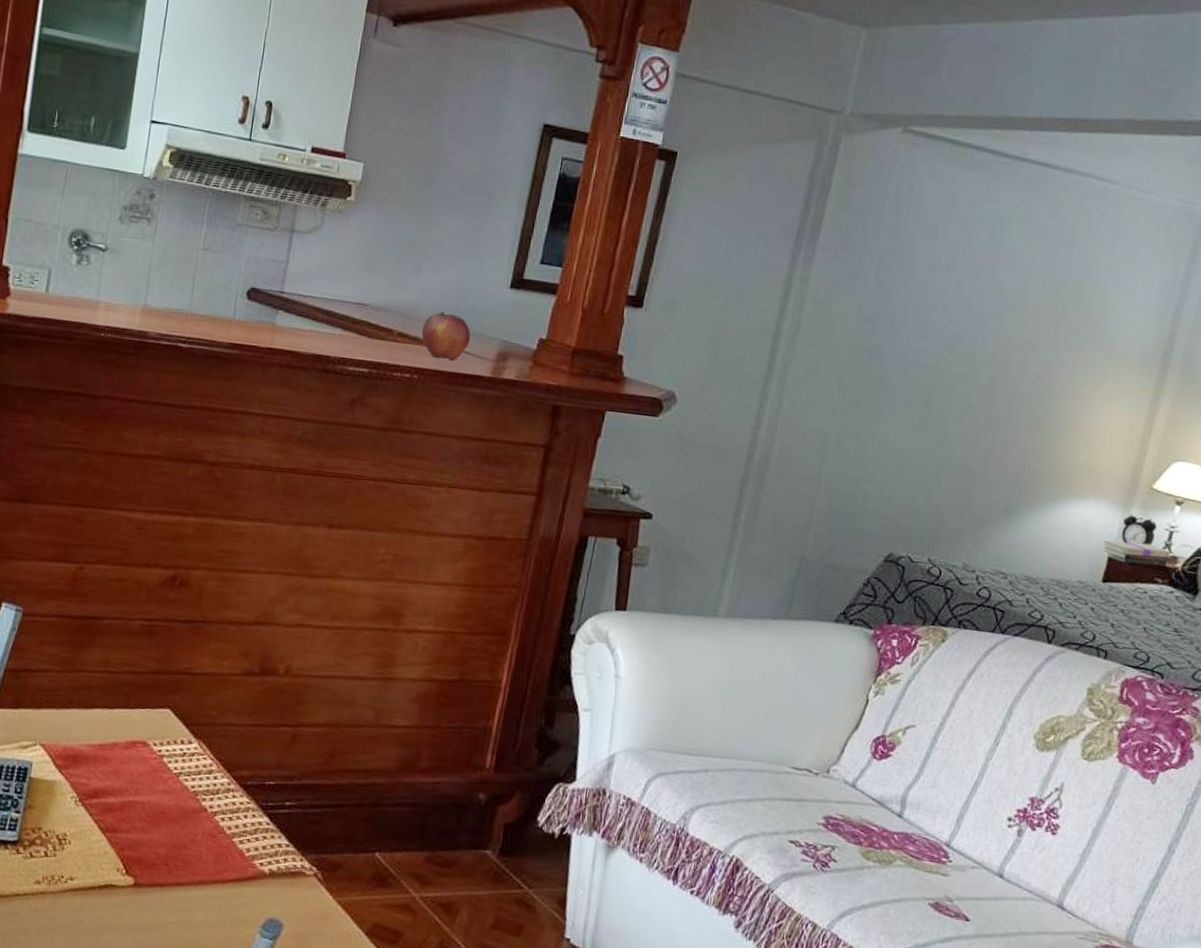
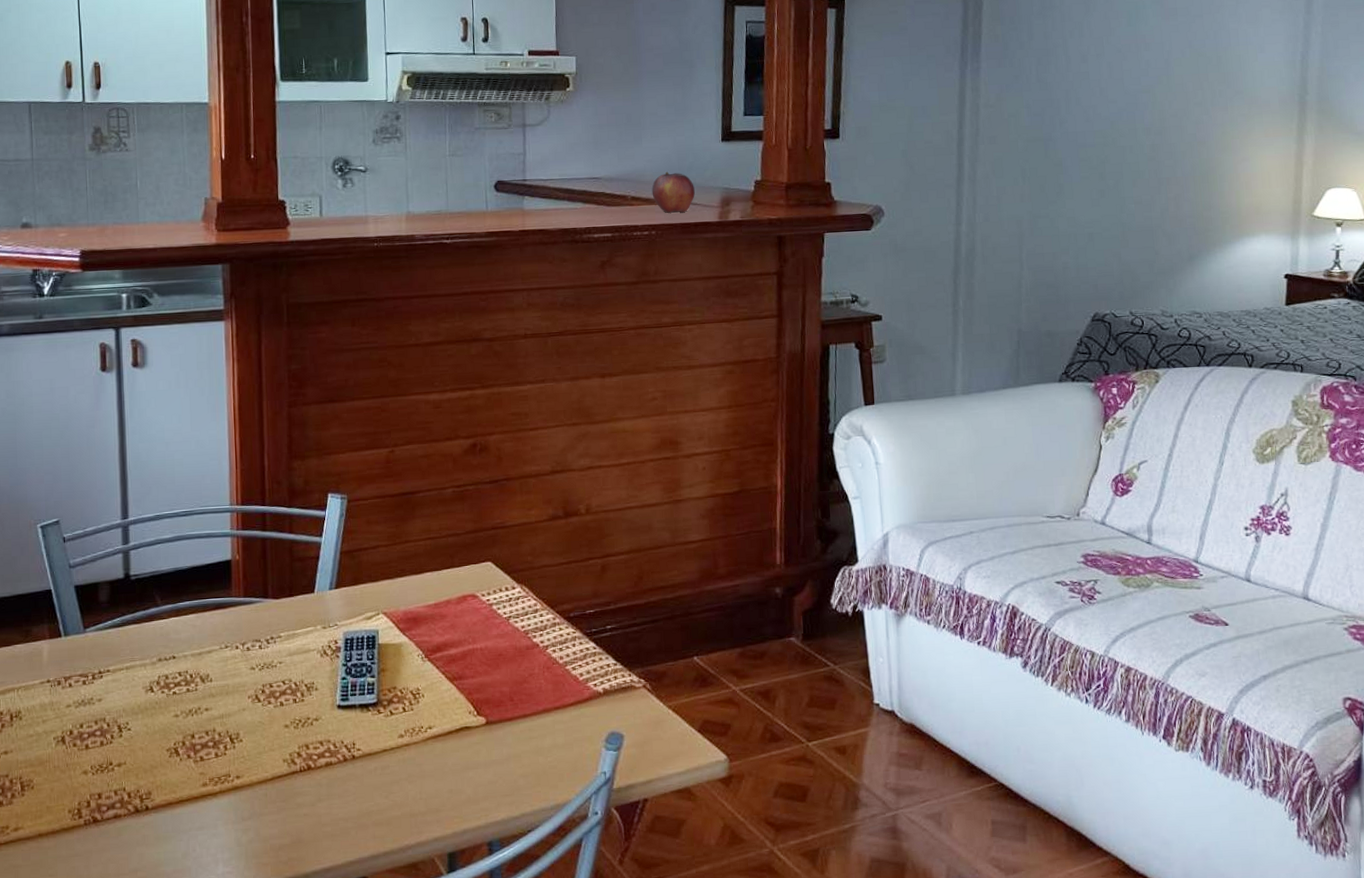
books: present [1103,540,1174,567] -> none [1280,265,1344,285]
alarm clock: present [1122,513,1157,545] -> none [1294,239,1324,268]

